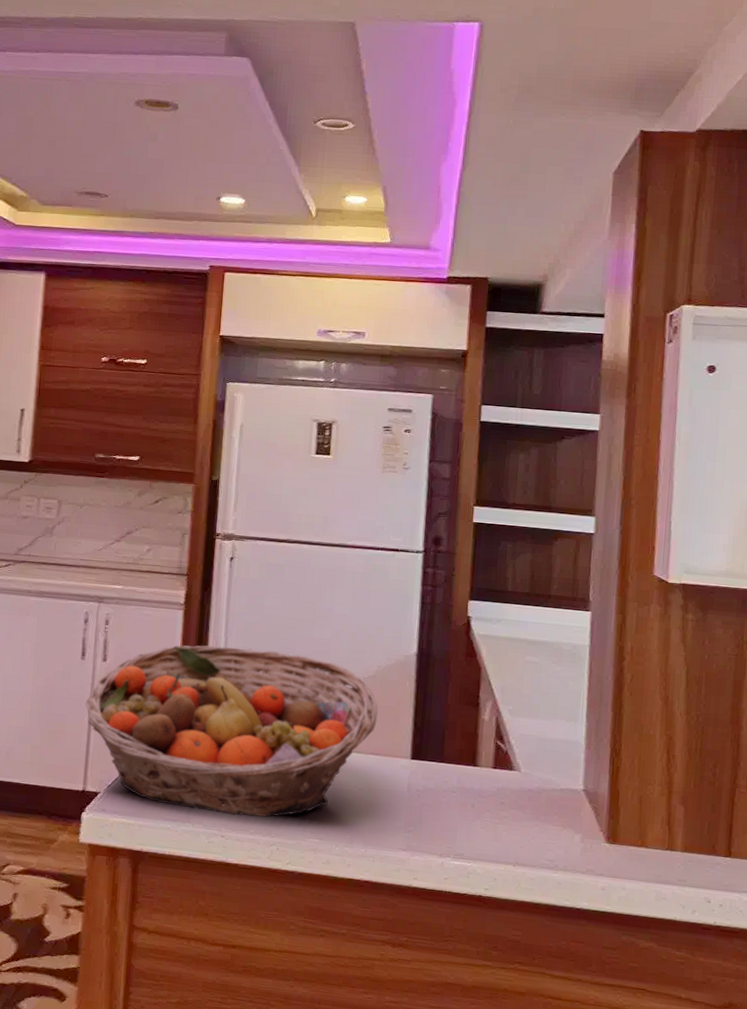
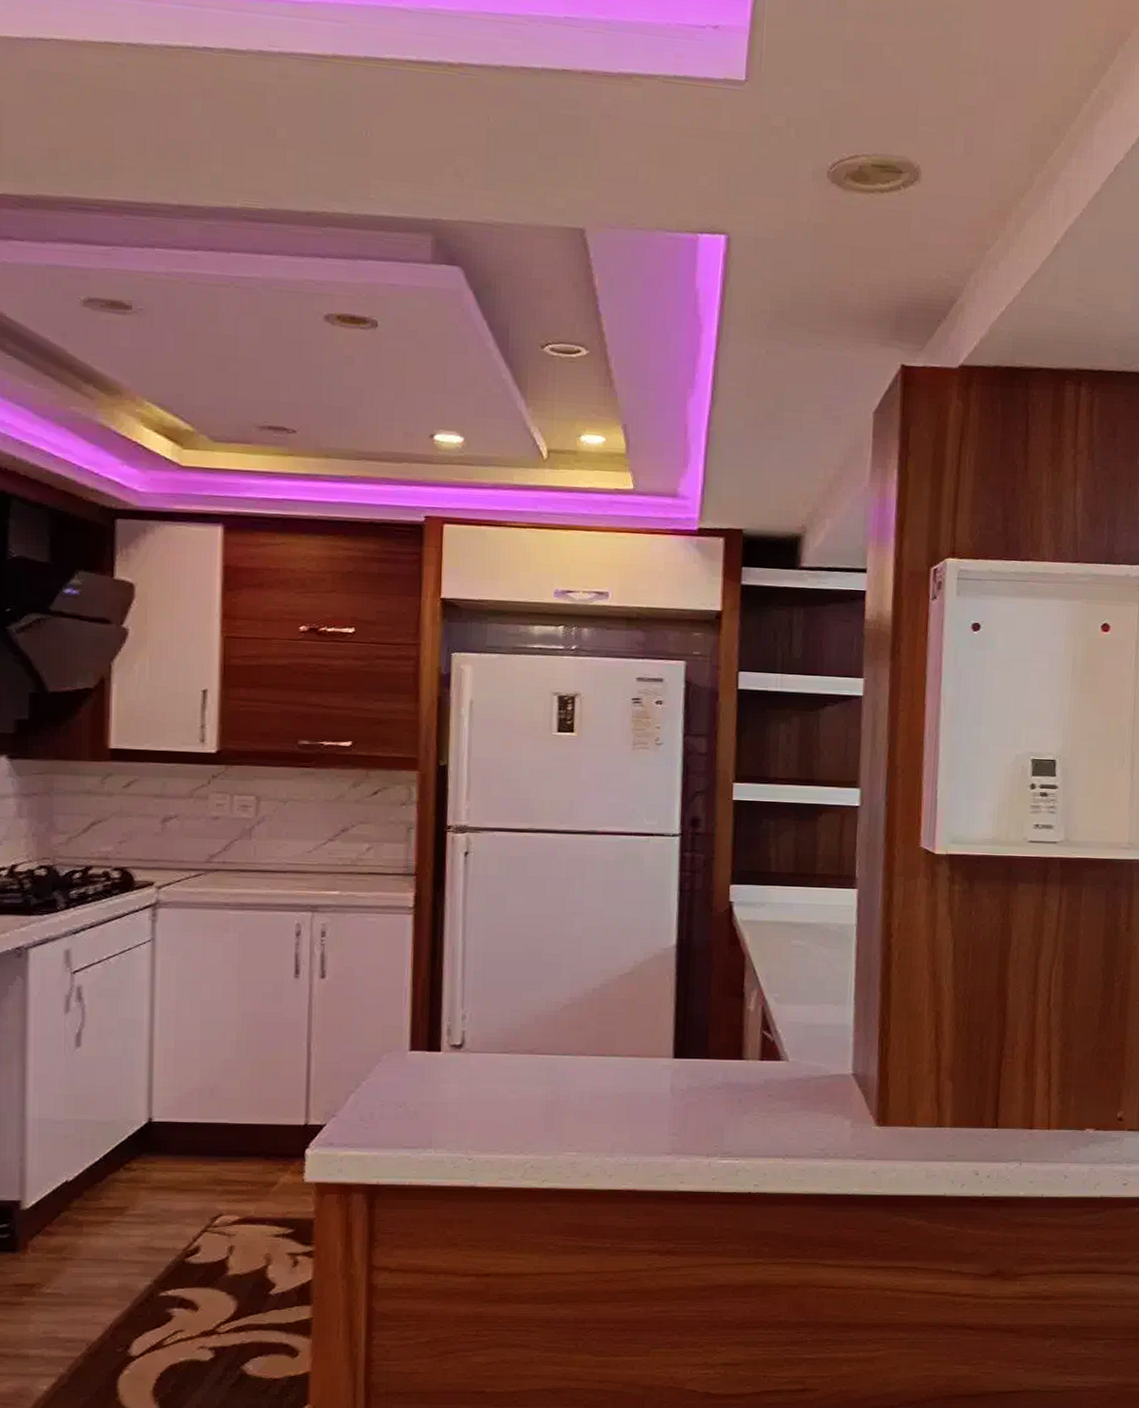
fruit basket: present [85,645,378,818] -> none [302,952,636,1136]

